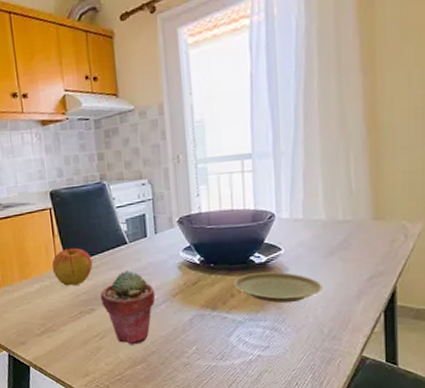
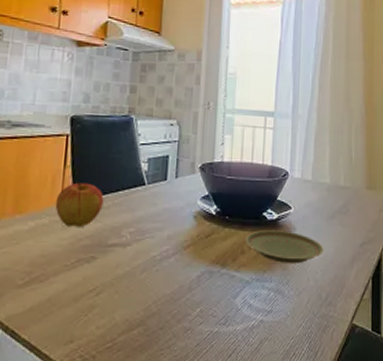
potted succulent: present [100,270,156,345] -> none [105,215,167,304]

